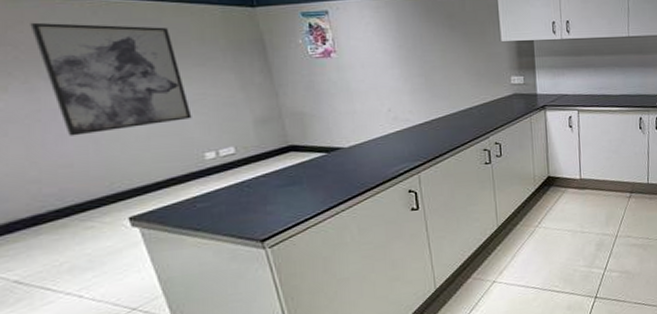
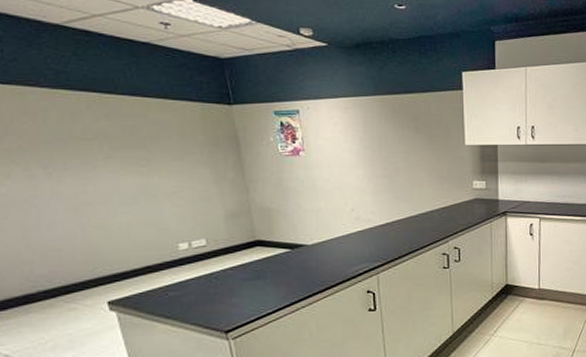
wall art: present [30,22,192,136] -> none [33,114,169,222]

